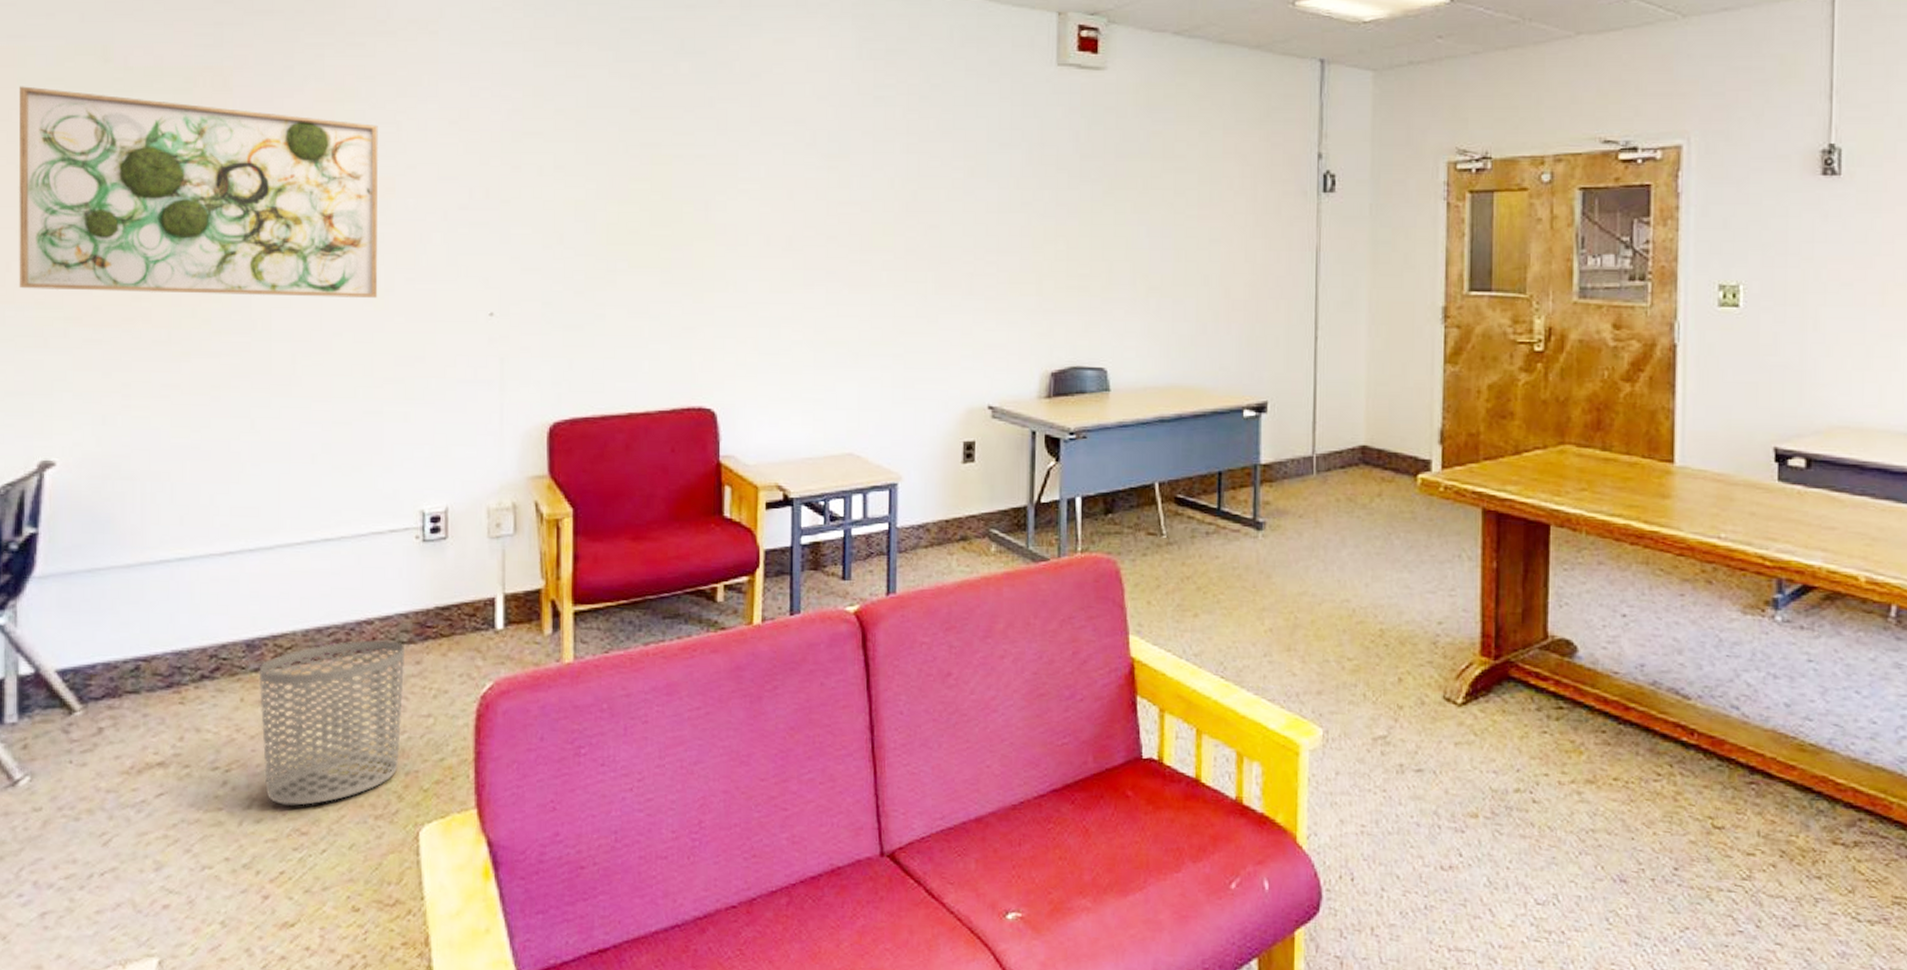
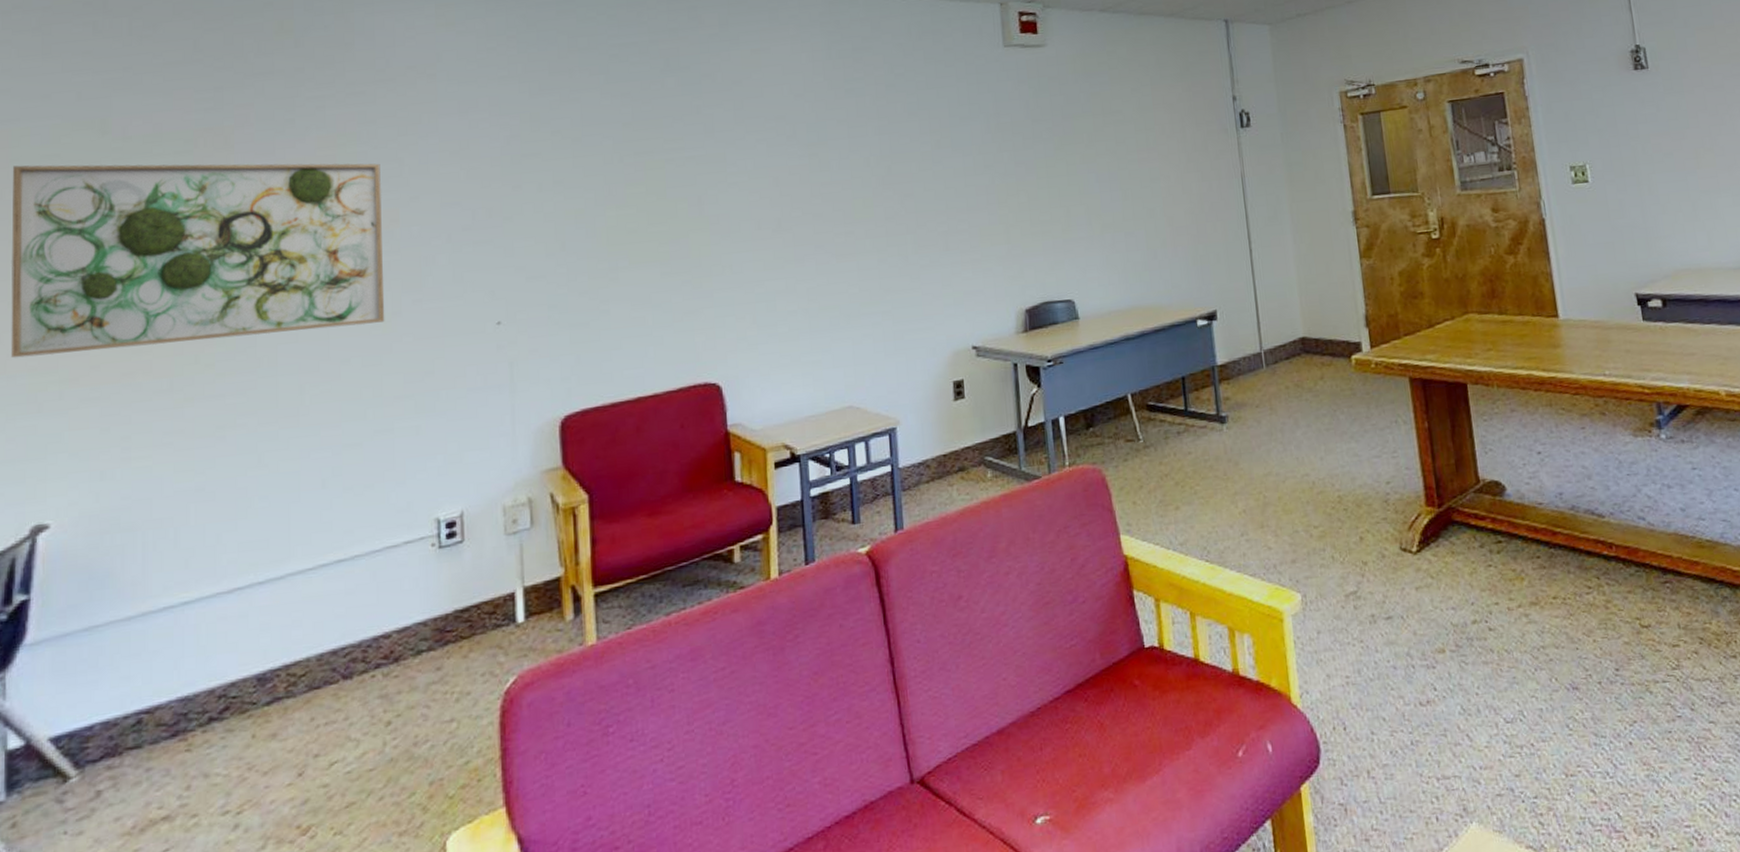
waste bin: present [259,639,406,806] -> none [271,650,425,839]

